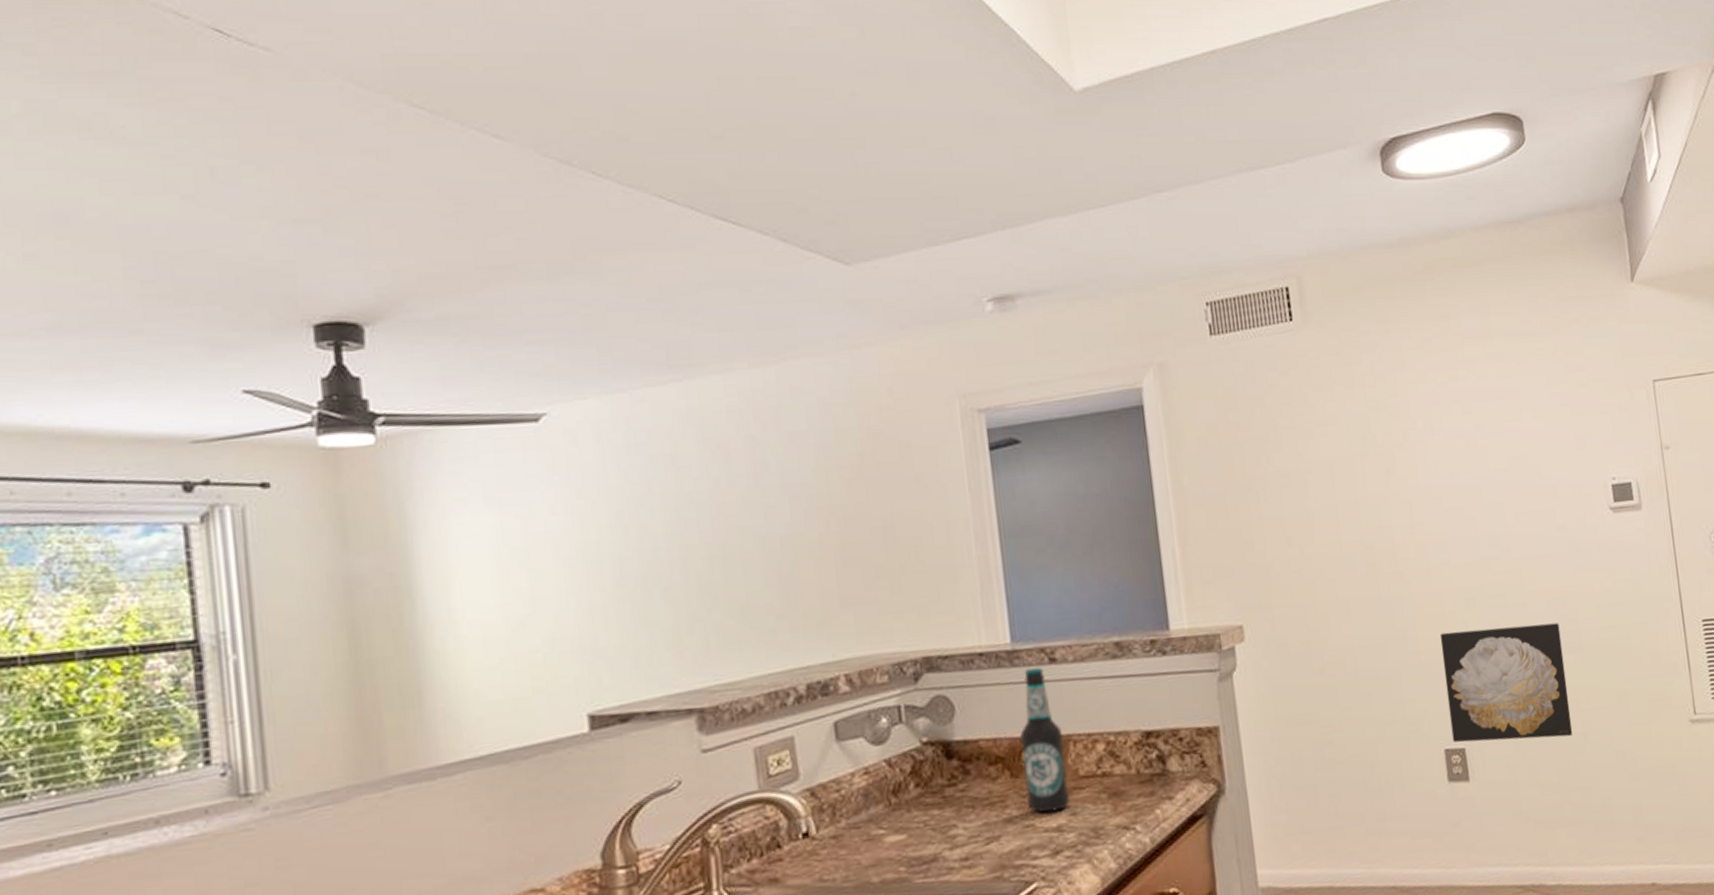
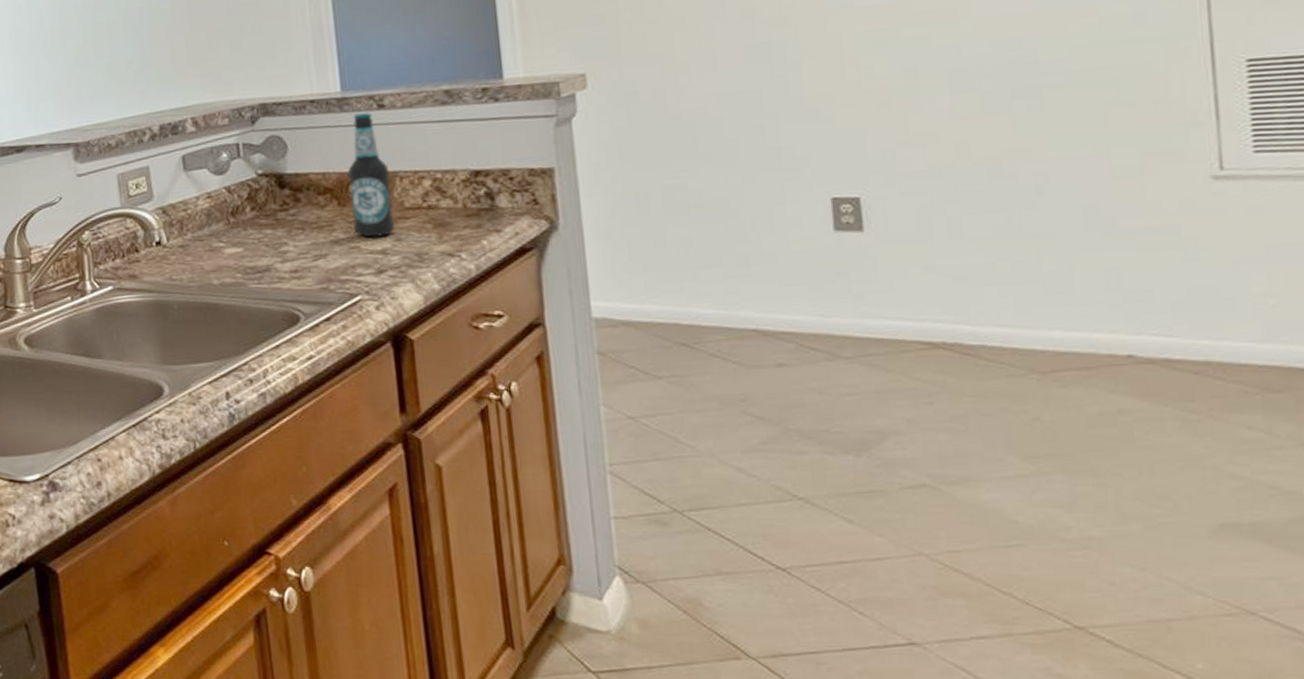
wall art: present [1440,623,1573,743] -> none [833,66,1019,192]

